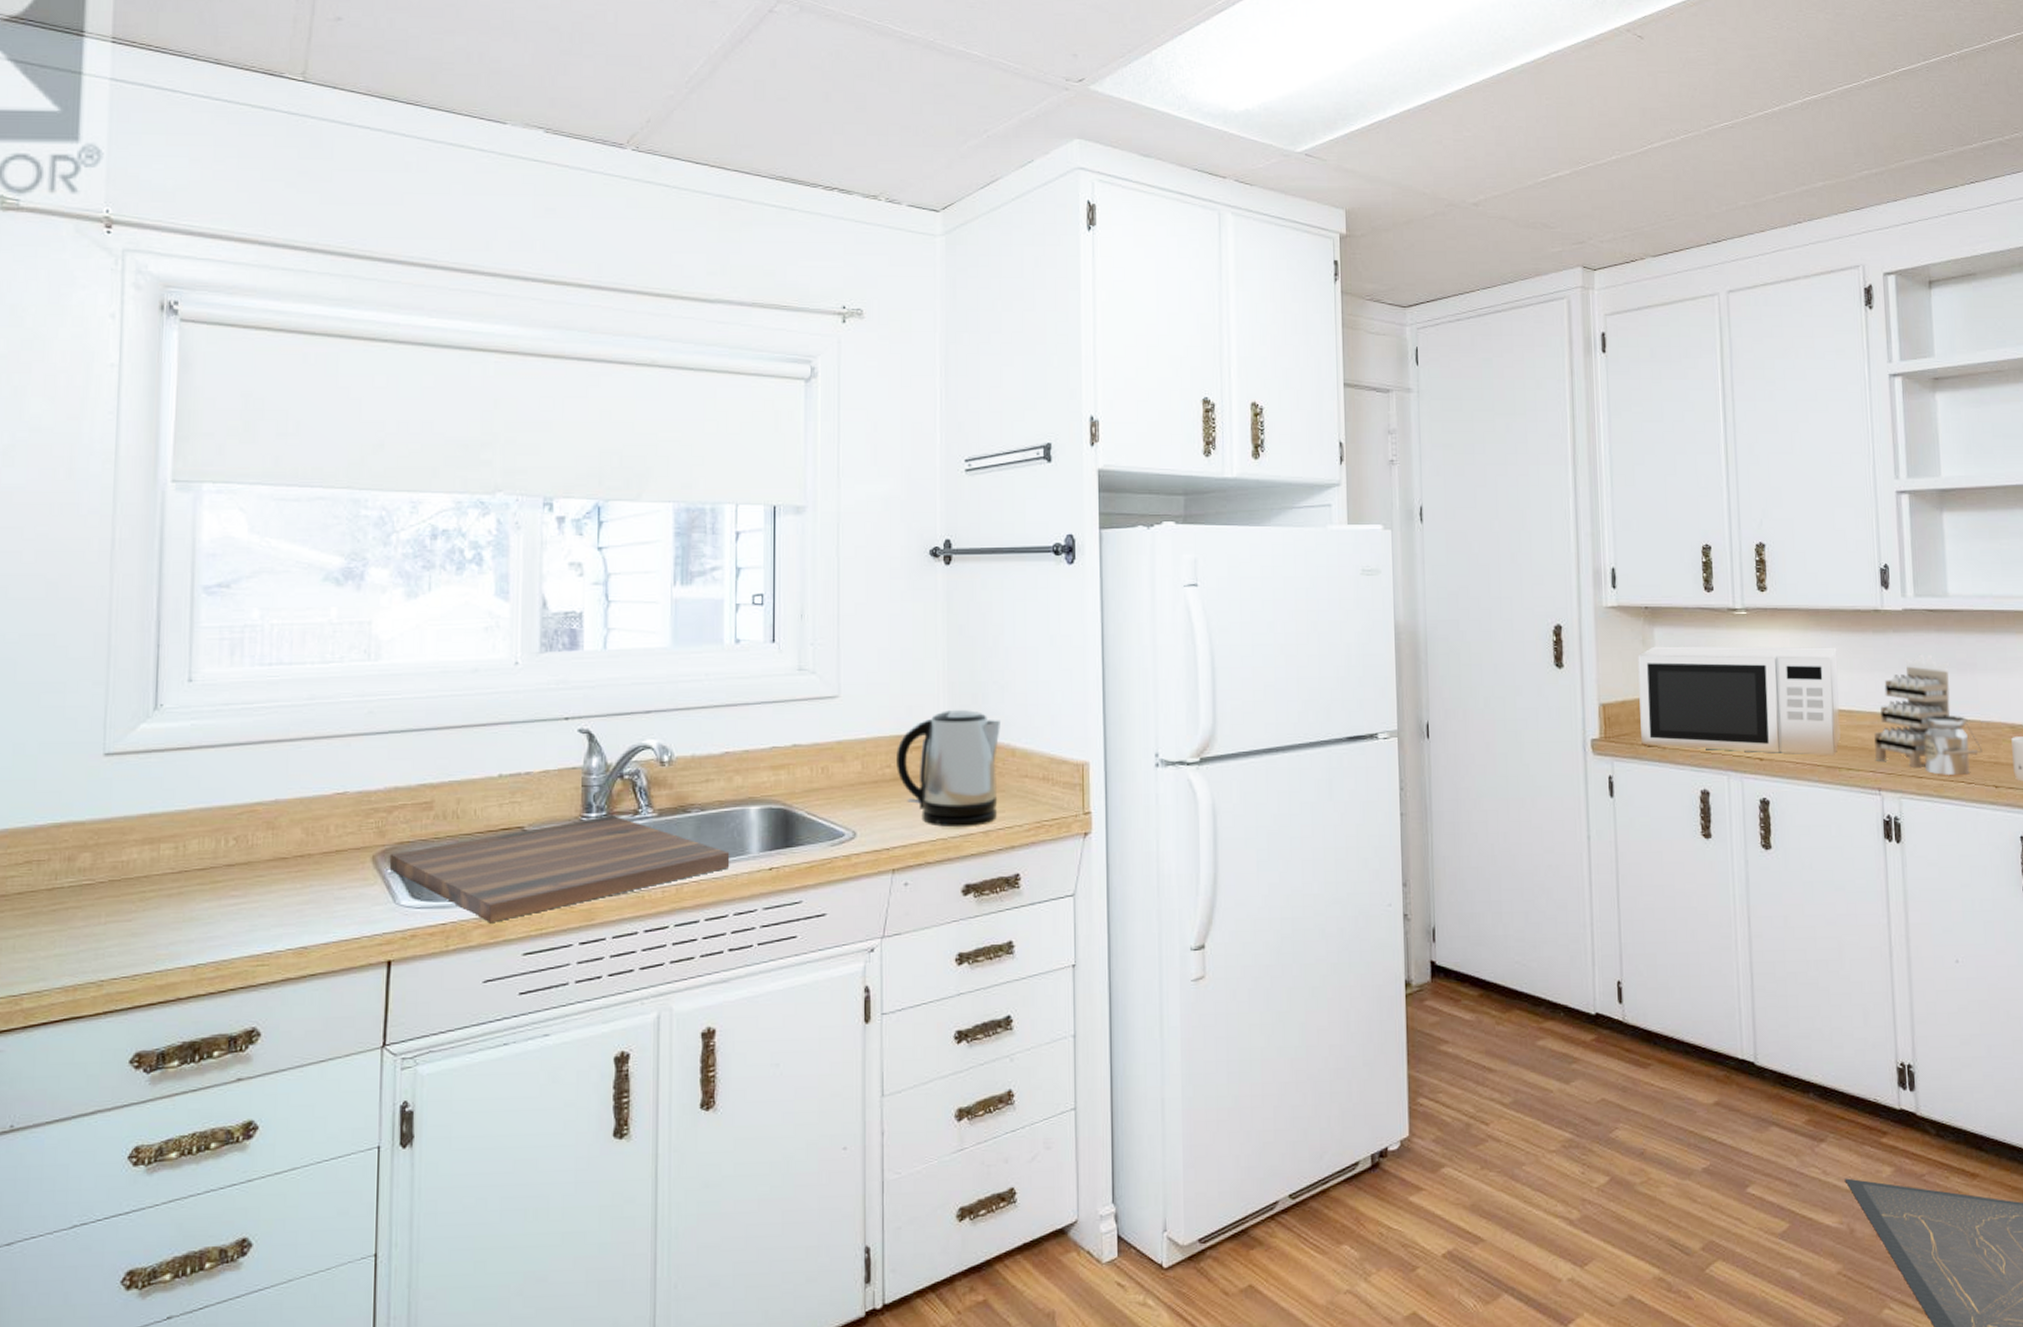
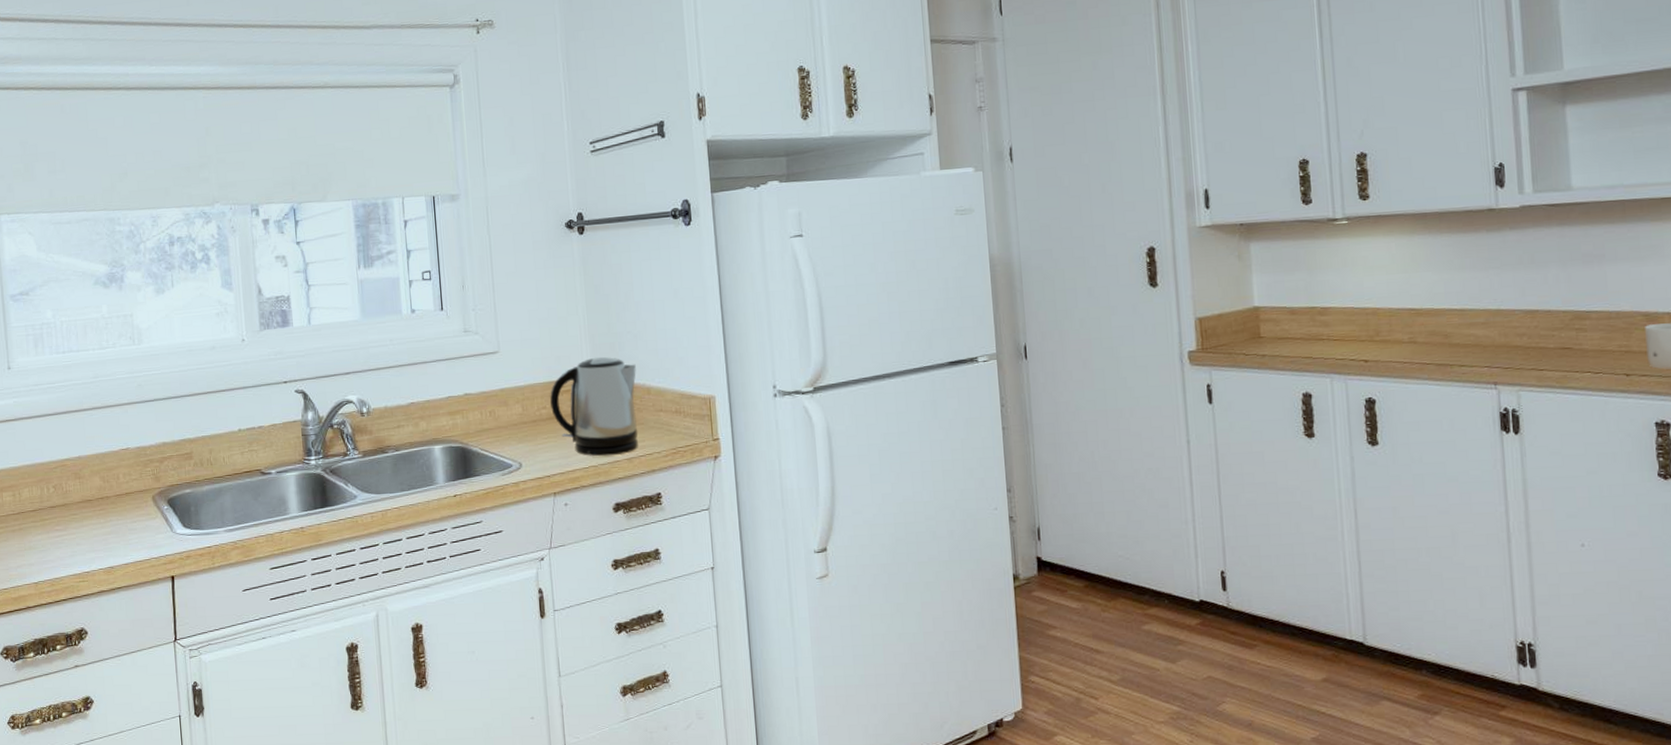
cutting board: present [389,814,730,922] -> none [164,457,423,545]
microwave: present [1637,645,1841,756] -> none [1233,248,1452,355]
spice rack: present [1873,654,1983,776] -> none [1488,249,1612,367]

